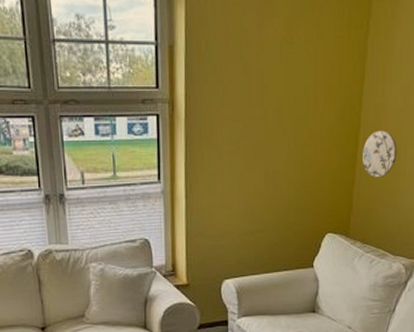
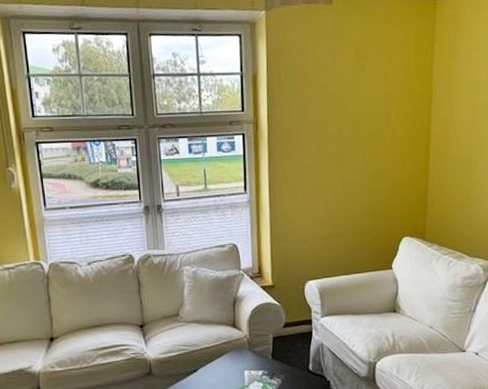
decorative plate: present [363,130,397,177] -> none [434,141,468,184]

